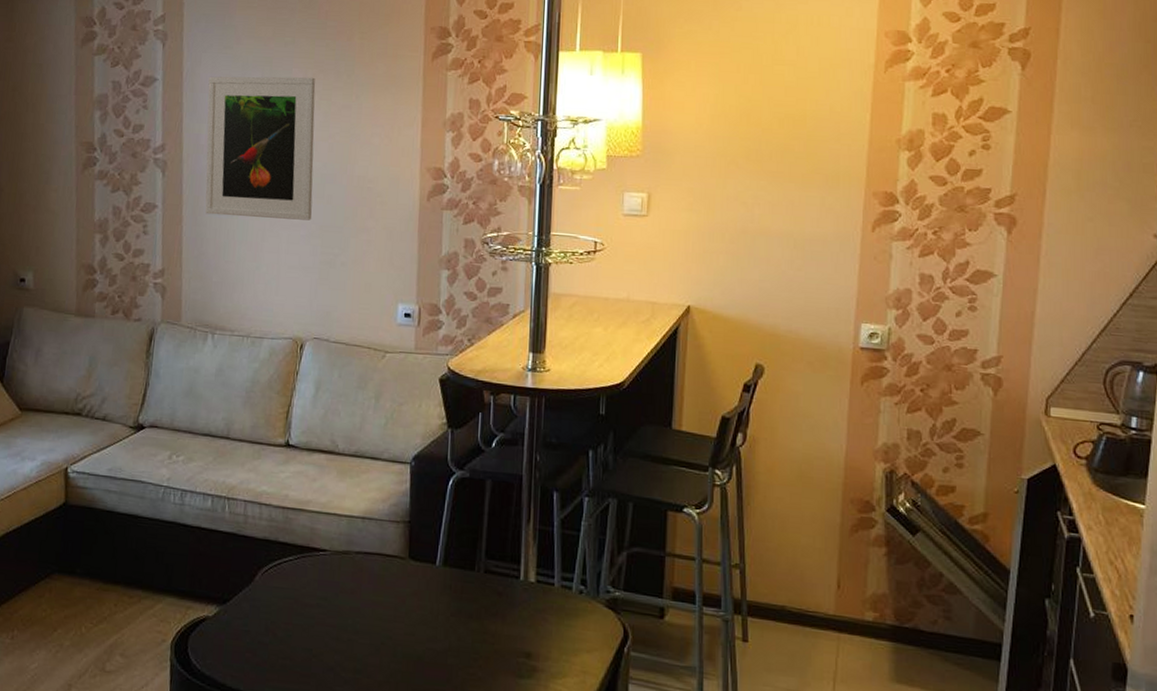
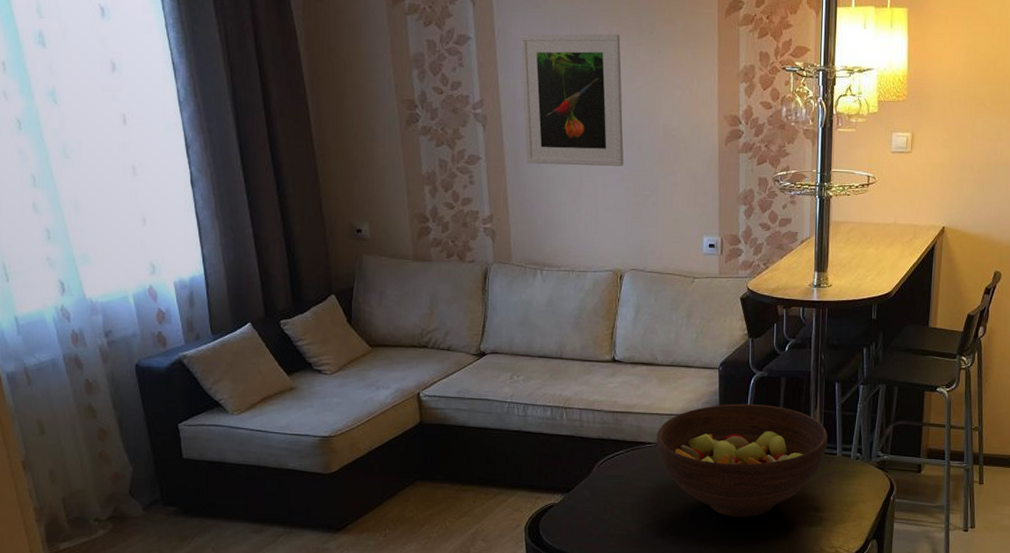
fruit bowl: none [332,508,543,658] -> present [656,403,828,517]

